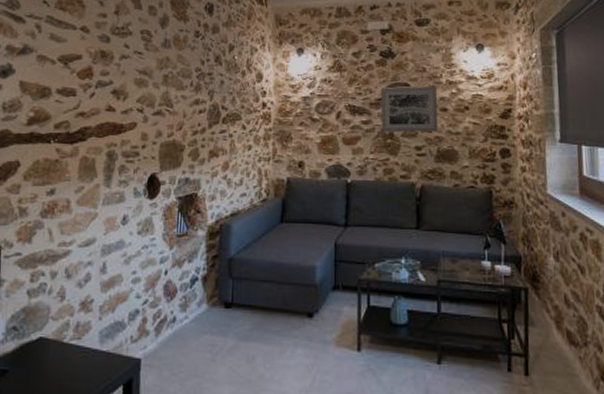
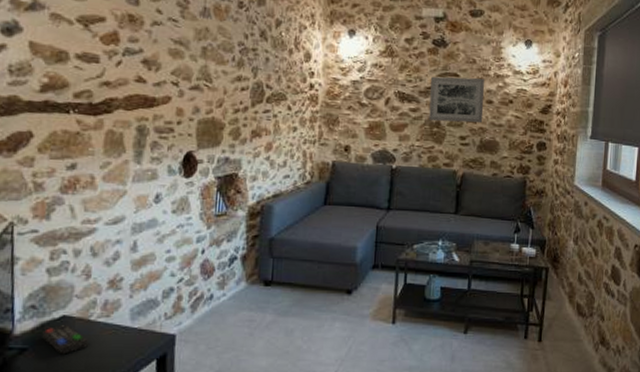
remote control: none [21,347,62,378] -> present [42,325,89,355]

